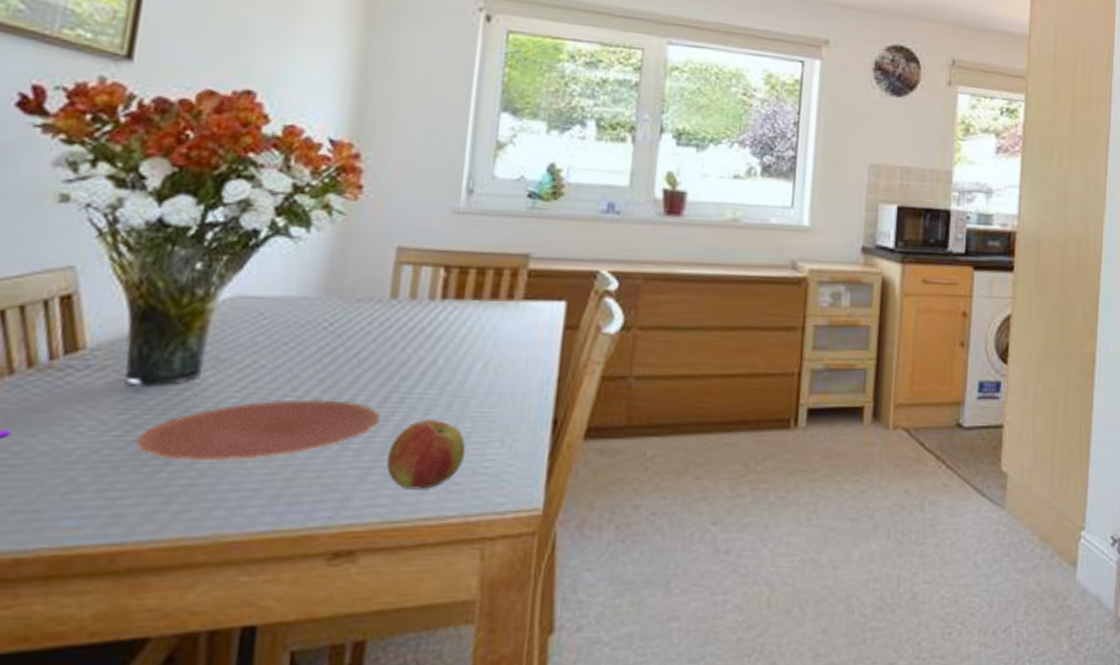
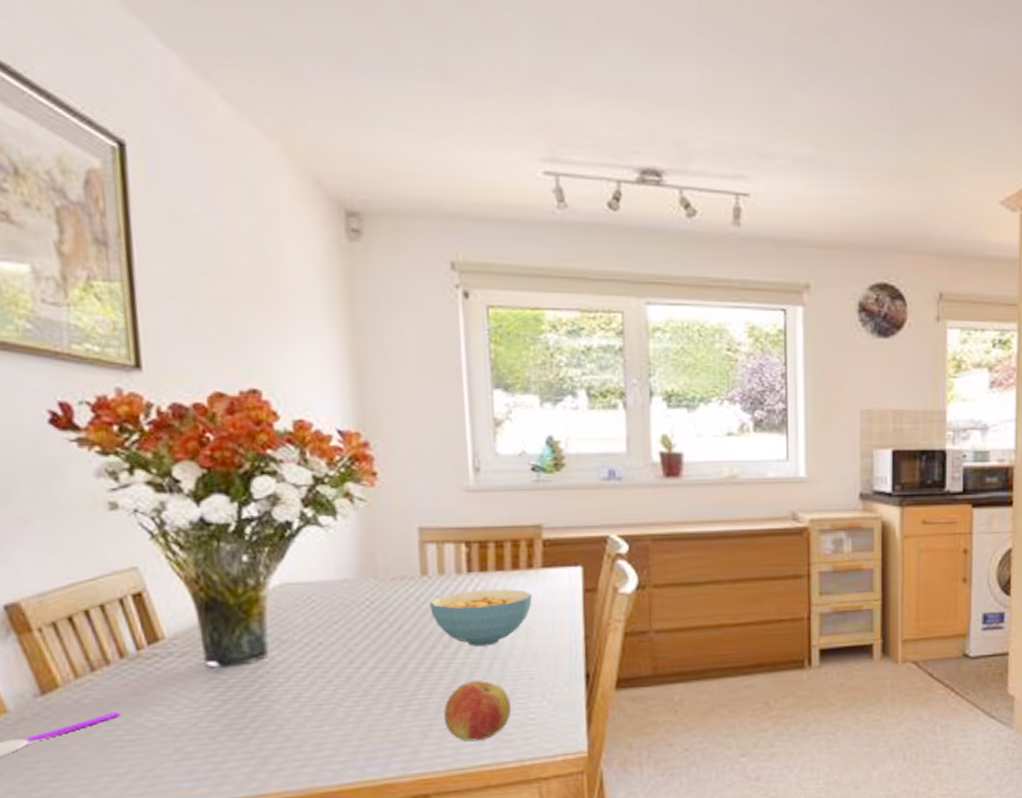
plate: present [134,399,381,461] -> none [225,669,432,728]
cereal bowl: none [393,318,508,381] -> present [430,589,532,647]

